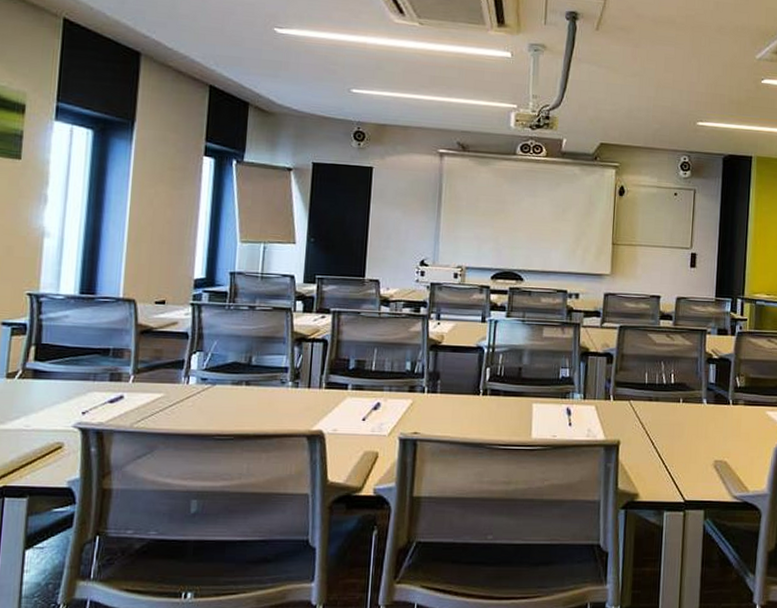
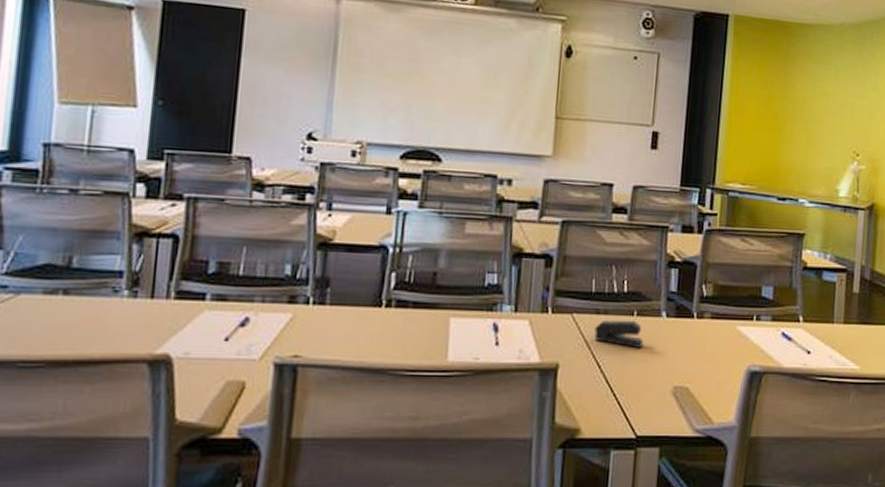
stapler: none [648,406,689,430] -> present [594,320,644,349]

